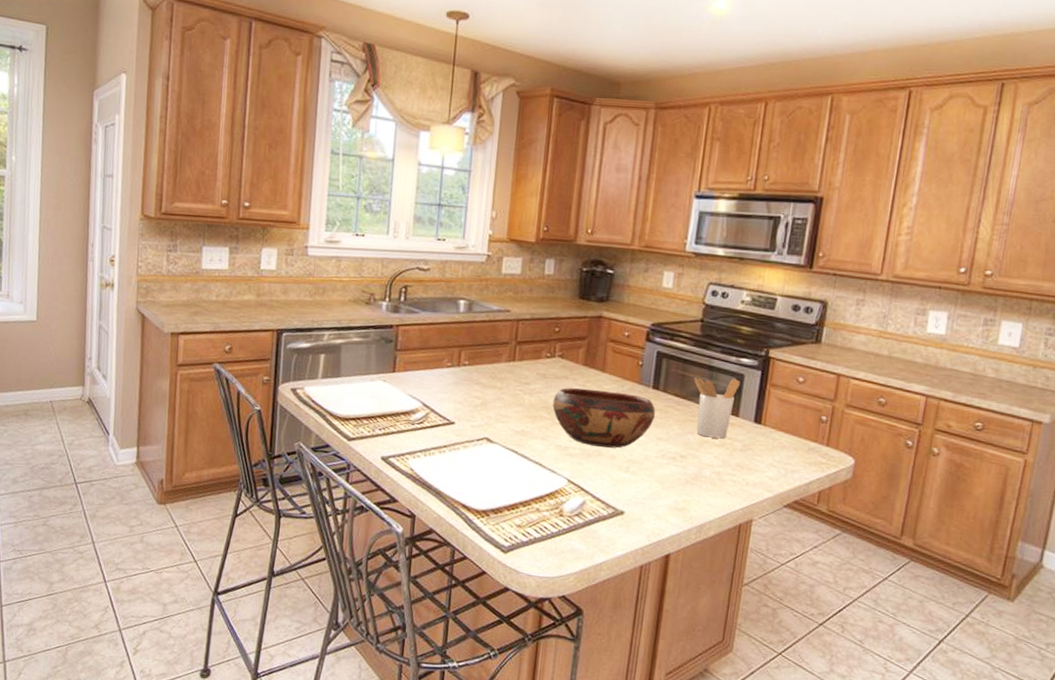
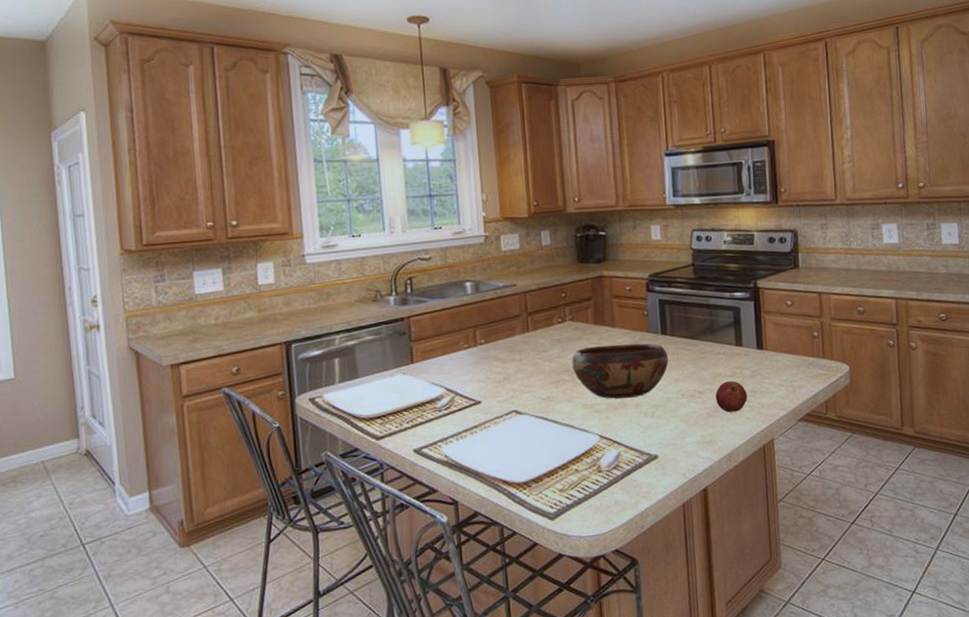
utensil holder: present [694,377,740,439] -> none [696,312,738,371]
fruit: none [697,450,734,484] -> present [715,381,748,412]

